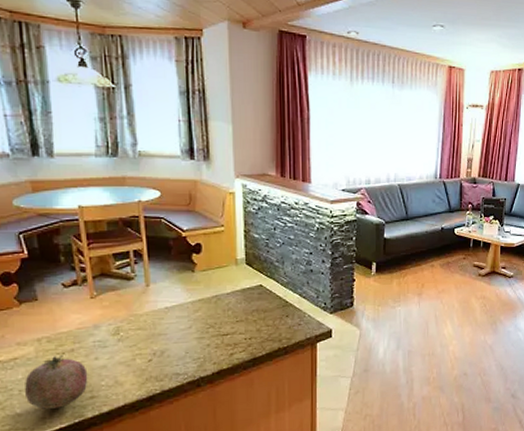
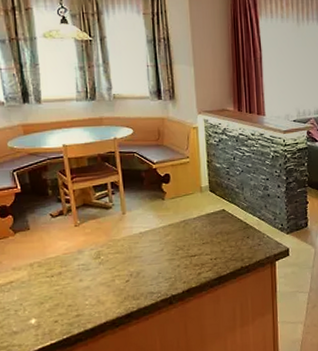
fruit: present [24,354,88,409] -> none [19,277,74,327]

